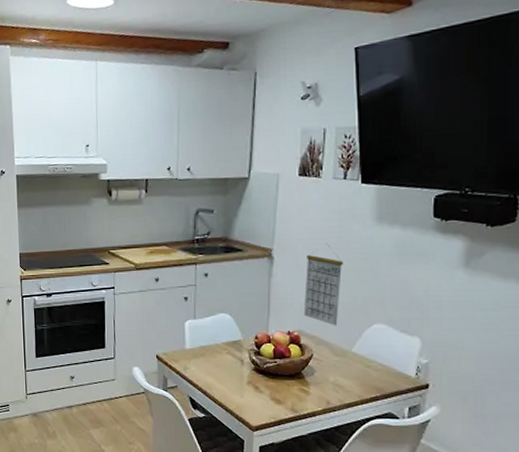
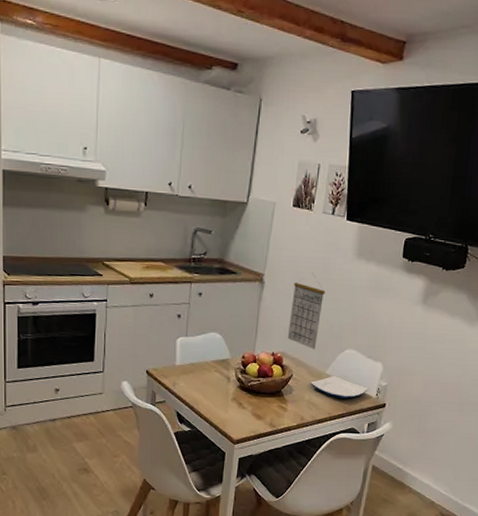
plate: none [334,353,405,379] -> present [310,375,368,399]

